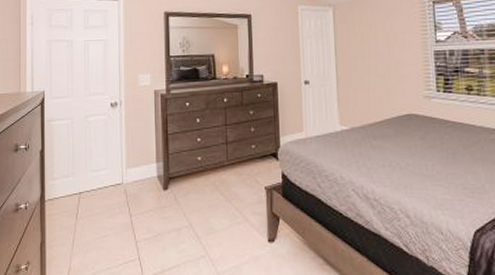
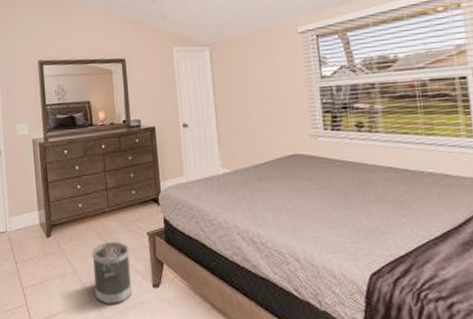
wastebasket: none [208,195,248,259] -> present [91,241,133,304]

